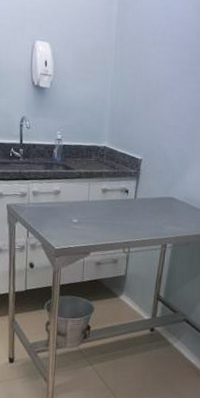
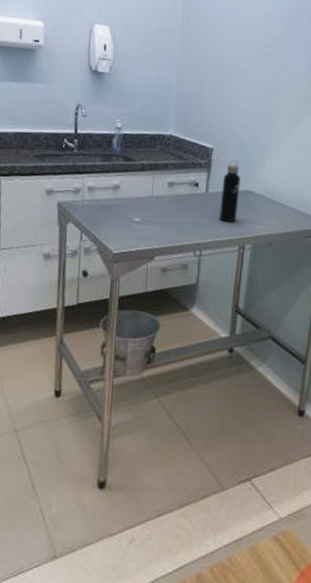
water bottle: none [146,170,165,224] -> present [220,160,240,222]

